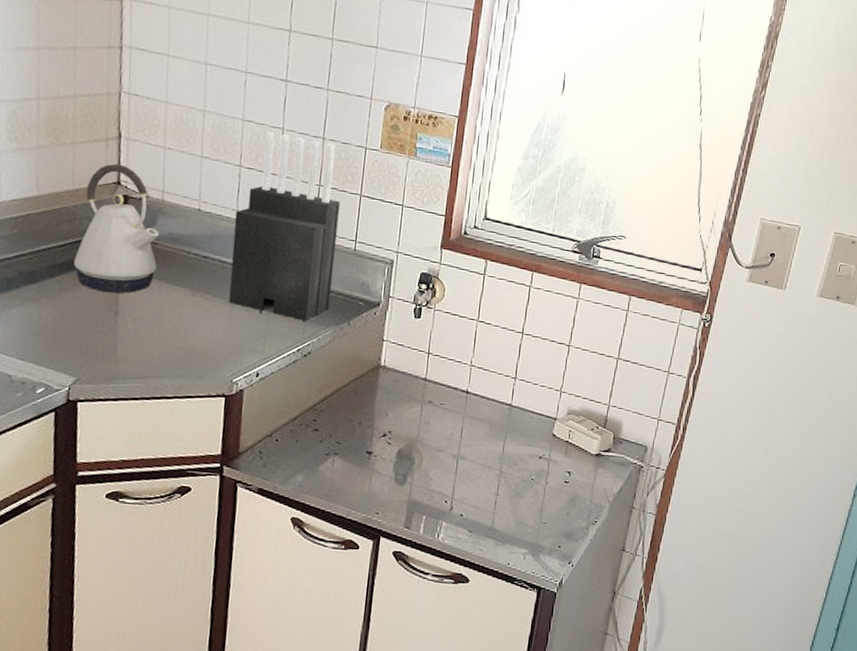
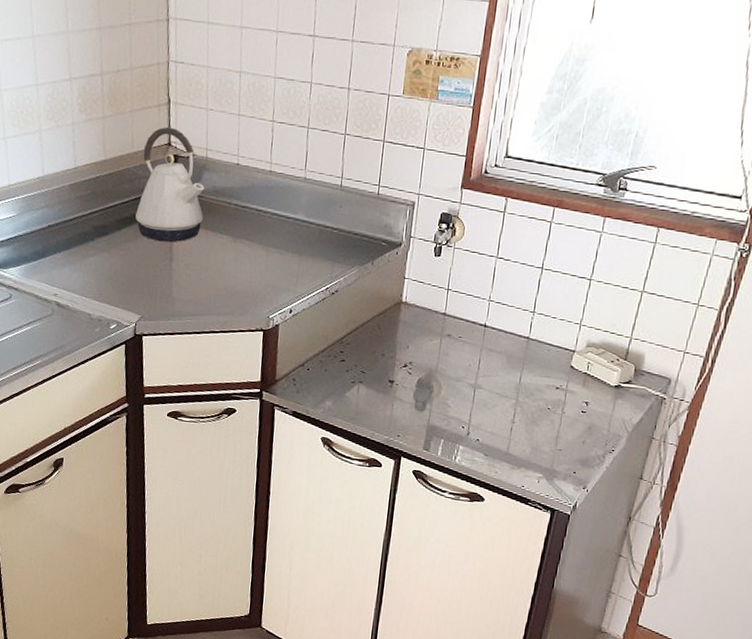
knife block: present [228,131,340,321] -> none [265,86,365,262]

